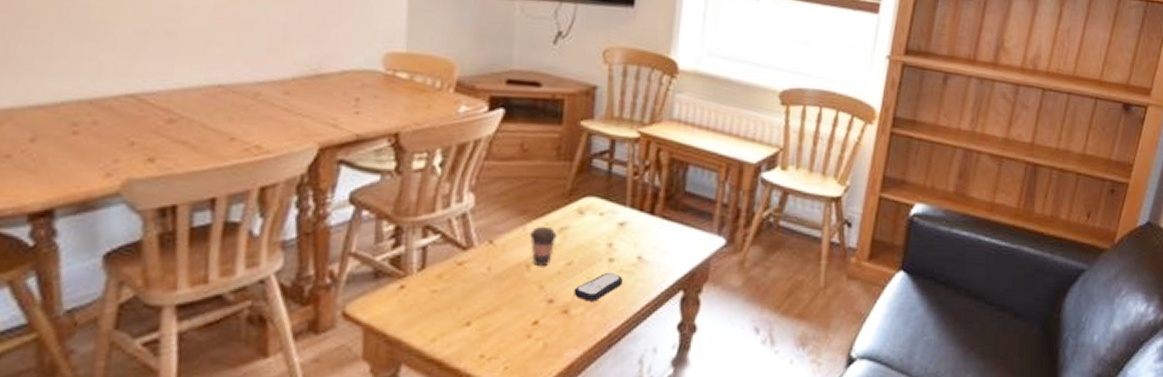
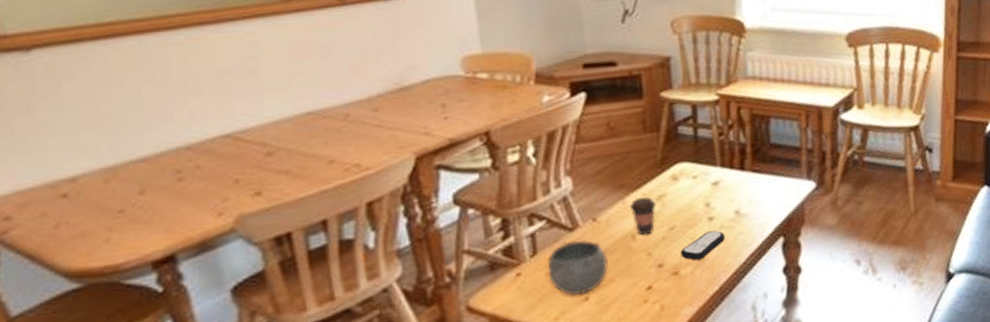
ceramic bowl: none [433,260,497,319] -> present [547,239,608,297]

